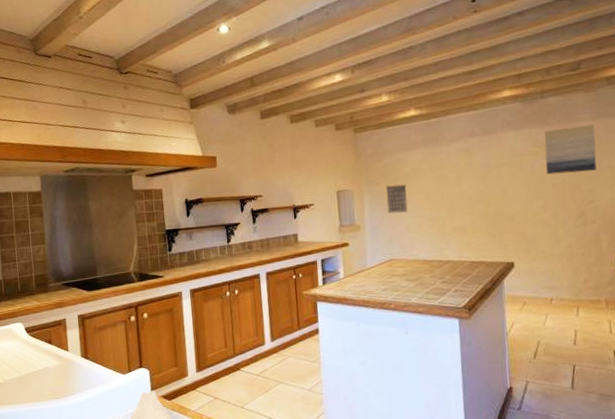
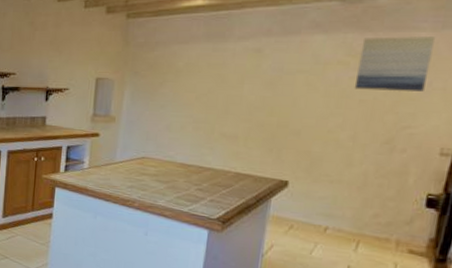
calendar: present [385,184,408,214] -> none [149,79,177,111]

